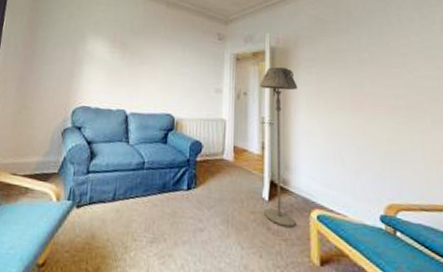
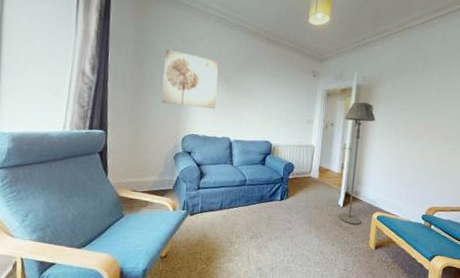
wall art: none [52,16,115,78] -> present [161,49,219,110]

